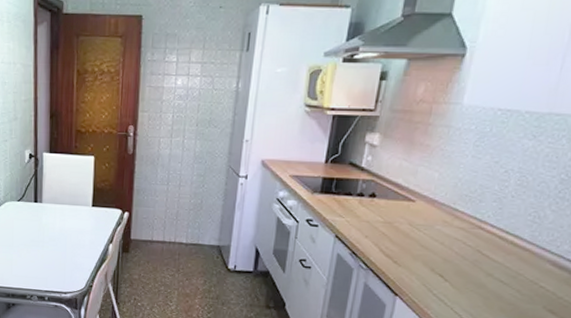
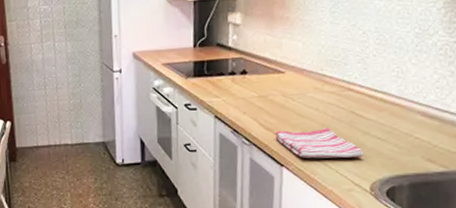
dish towel: none [394,259,484,299] -> present [275,128,364,159]

